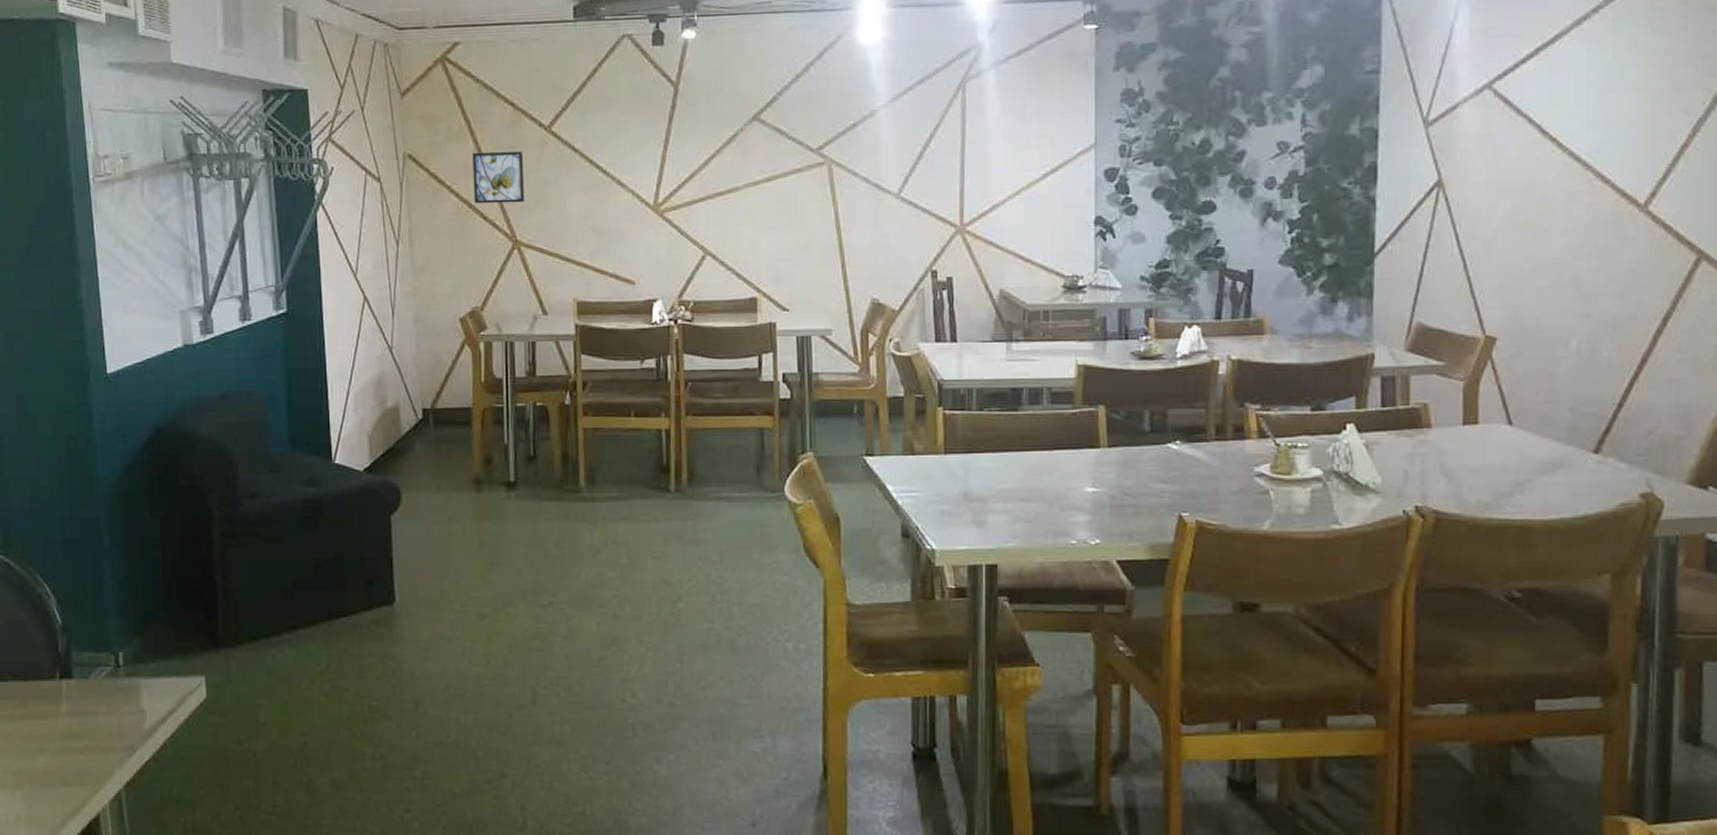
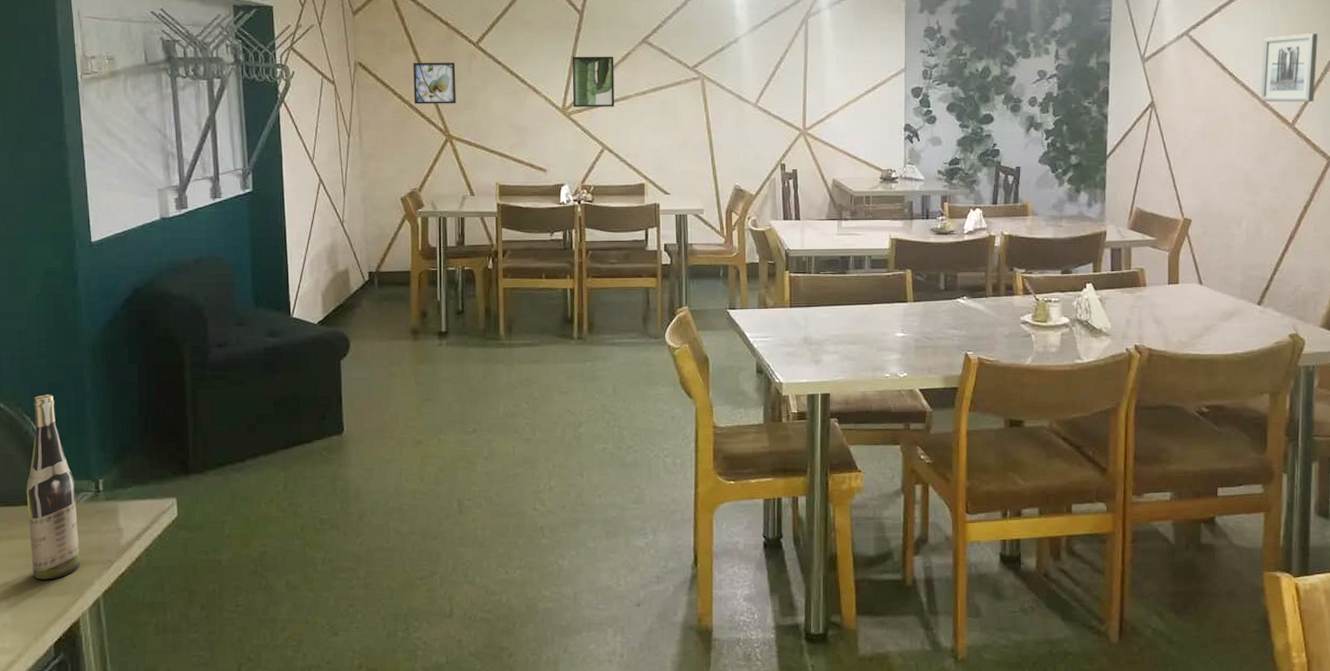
wine bottle: none [39,551,99,767] -> present [26,394,80,580]
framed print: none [665,138,719,204] -> present [572,56,615,107]
wall art: none [1597,80,1683,176] -> present [1260,34,1318,103]

